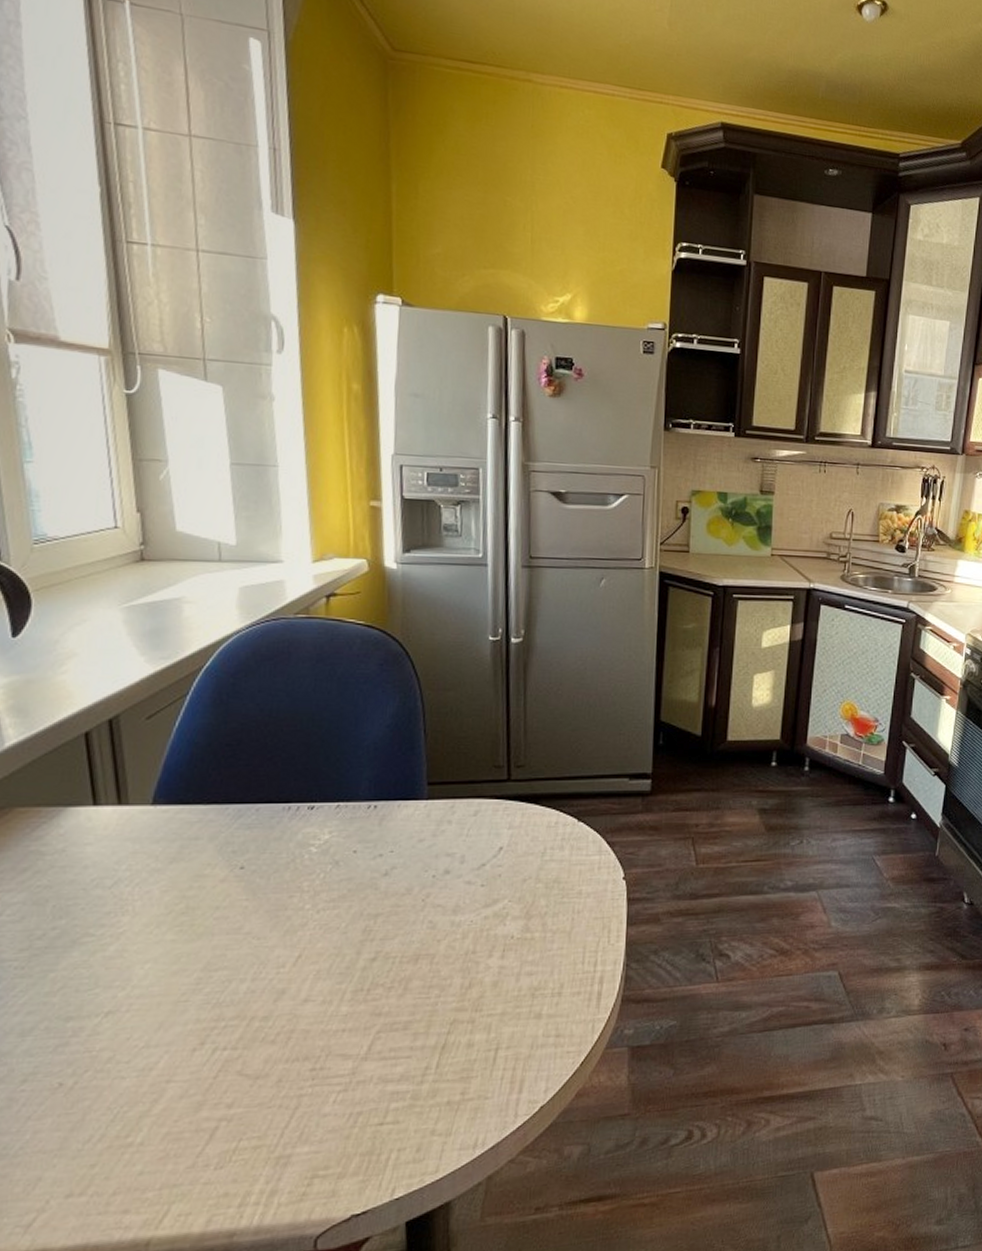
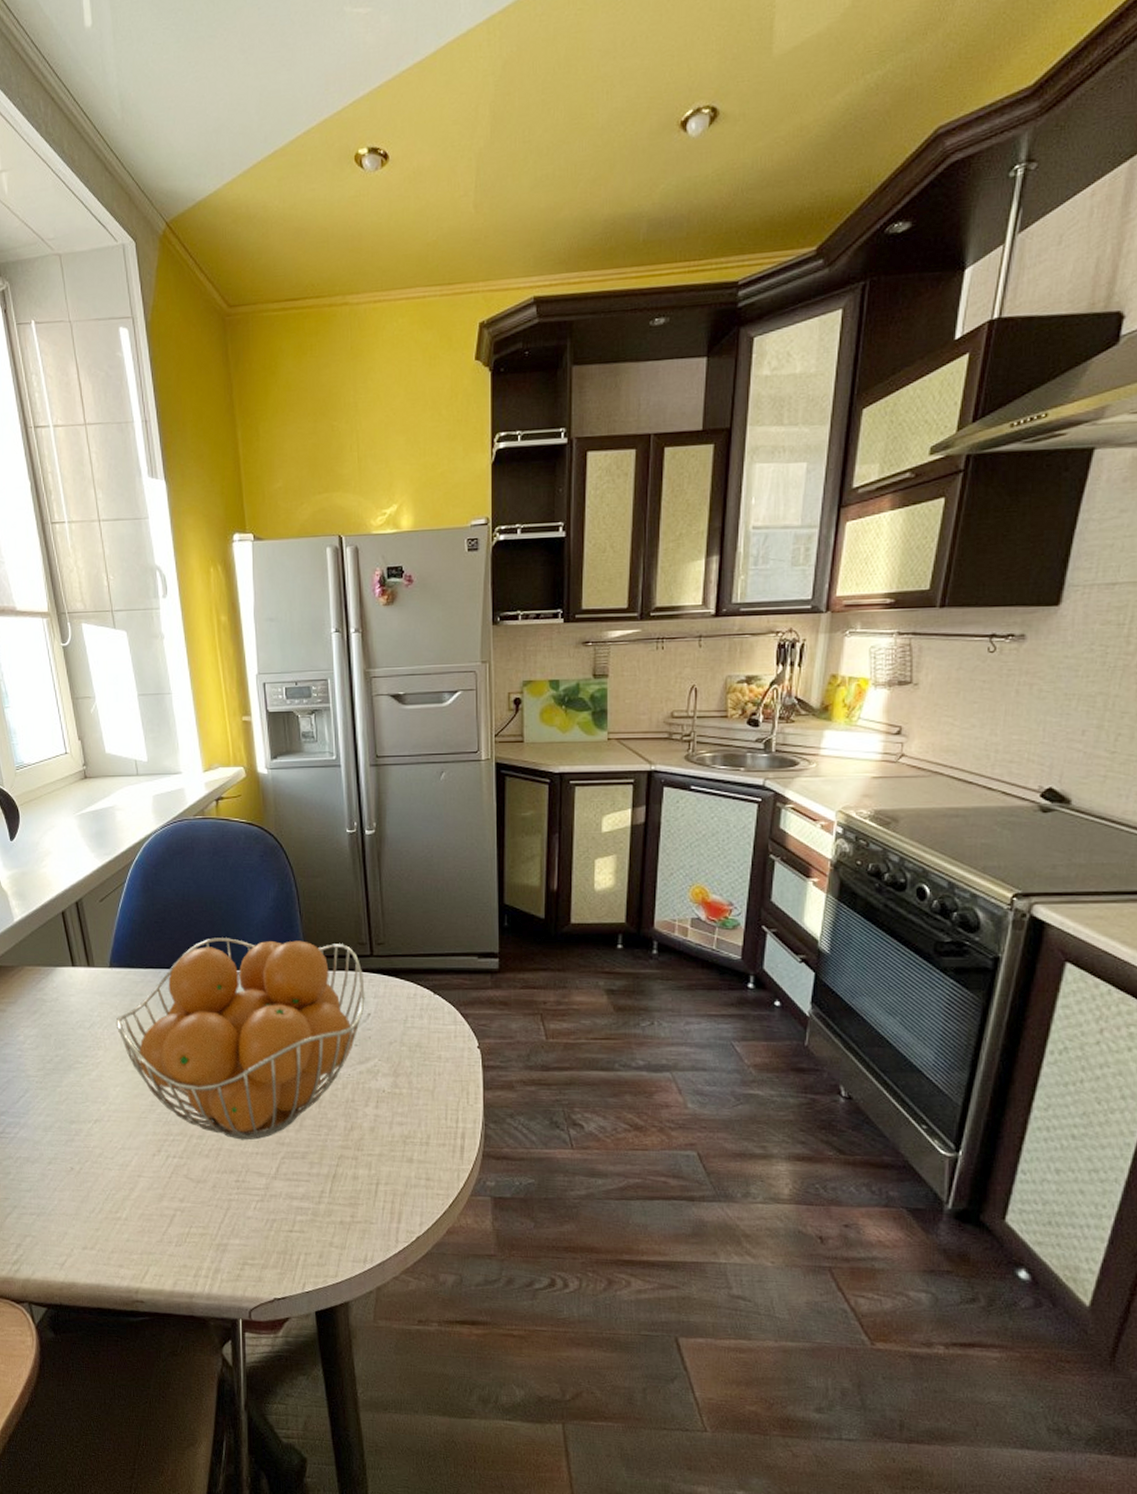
fruit basket: none [153,763,498,1016] -> present [115,938,365,1140]

